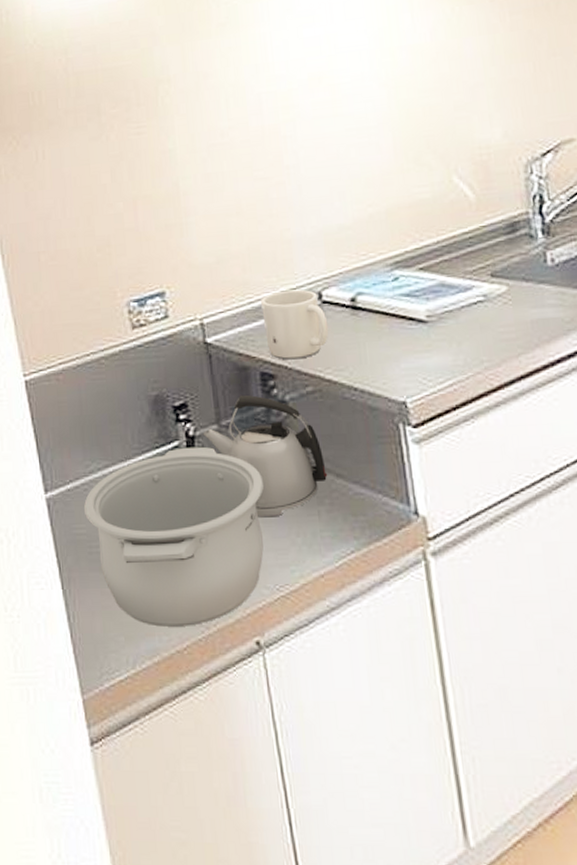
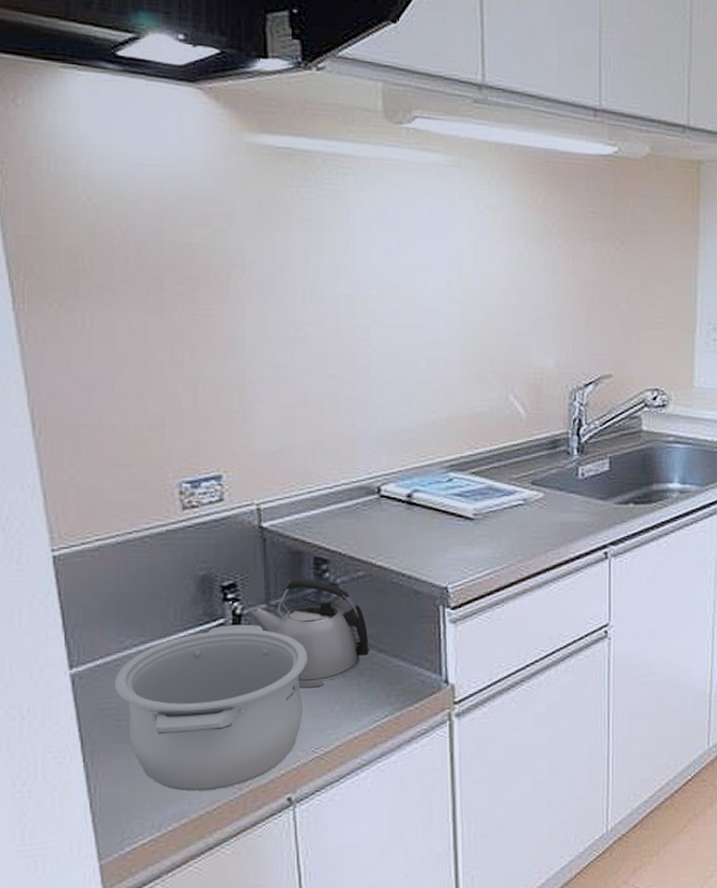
mug: present [261,289,329,360] -> none [321,483,384,547]

